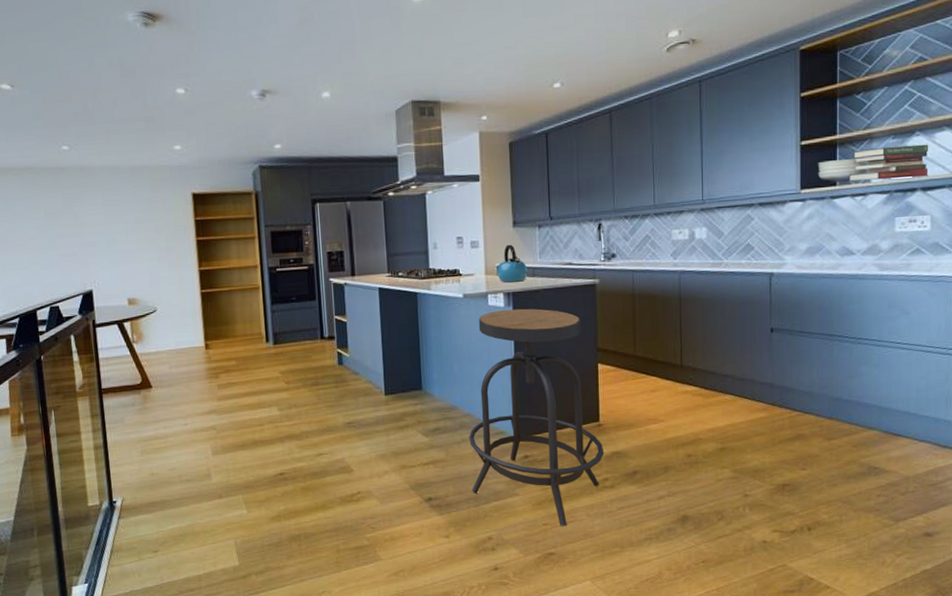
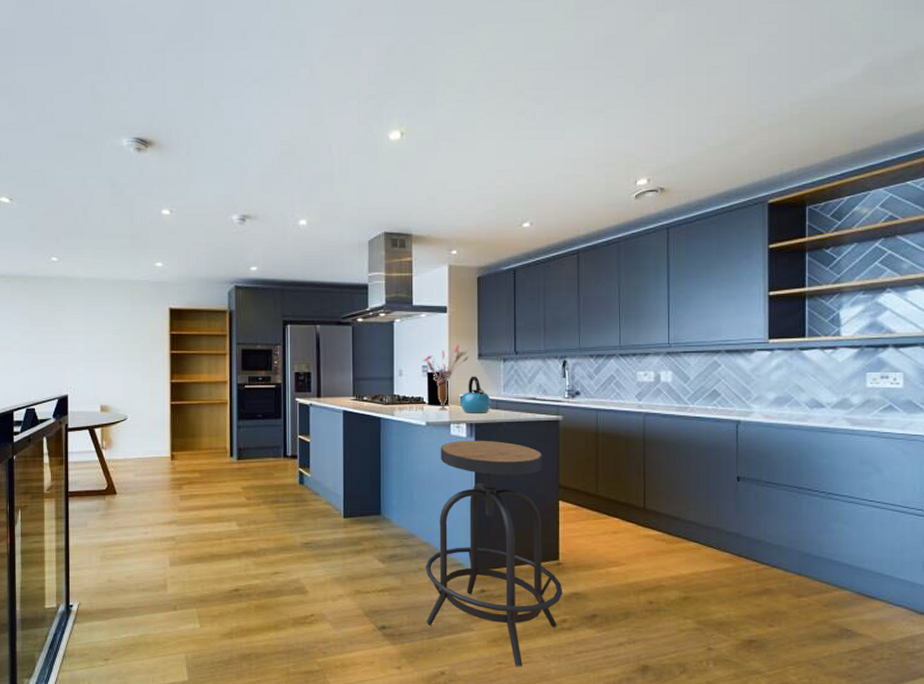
bouquet: none [457,213,504,282] -> present [422,345,469,411]
canister: none [461,242,486,278] -> present [426,371,449,406]
bowl: present [817,159,870,183] -> none [785,312,840,334]
books: present [849,144,929,182] -> none [819,301,901,334]

